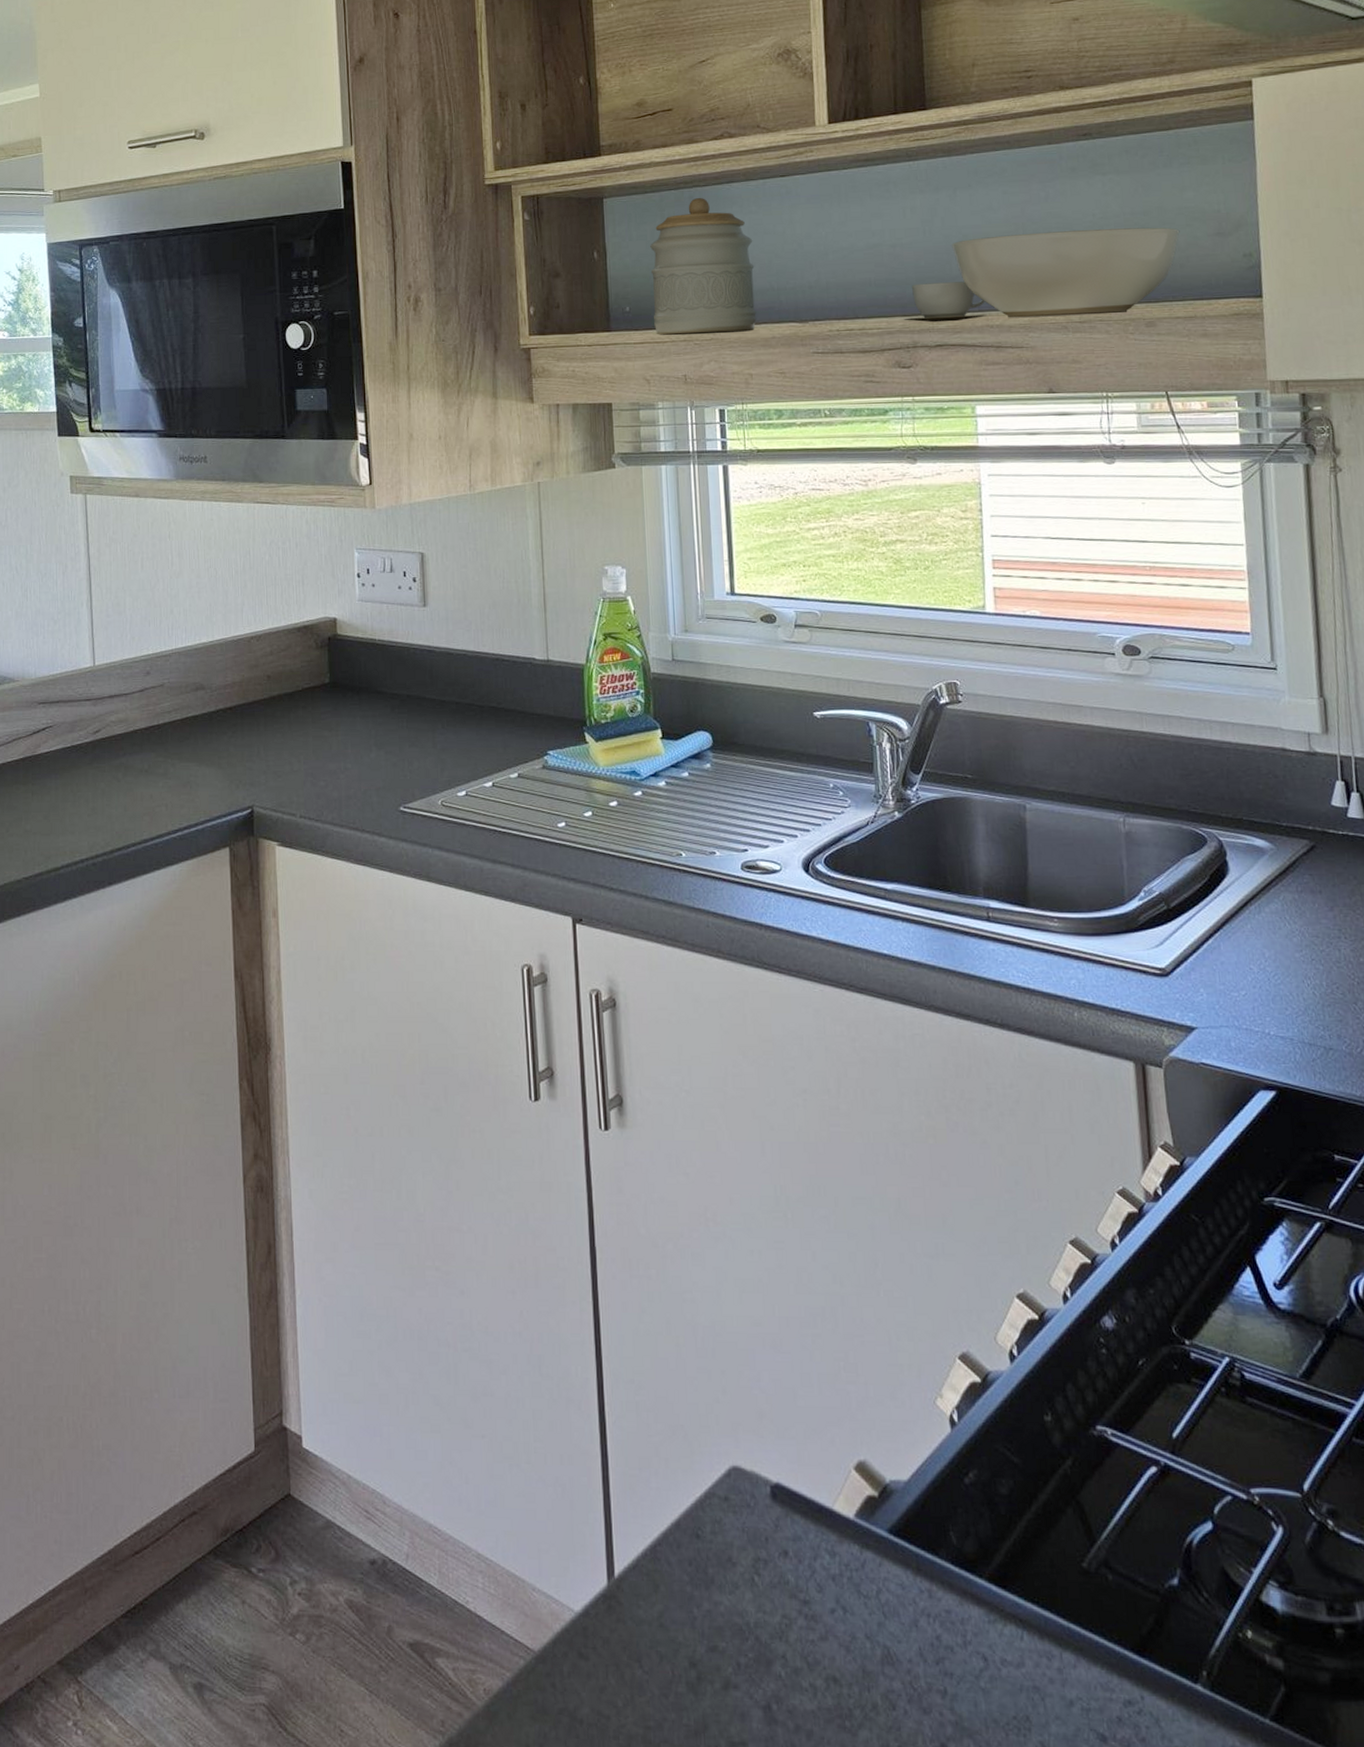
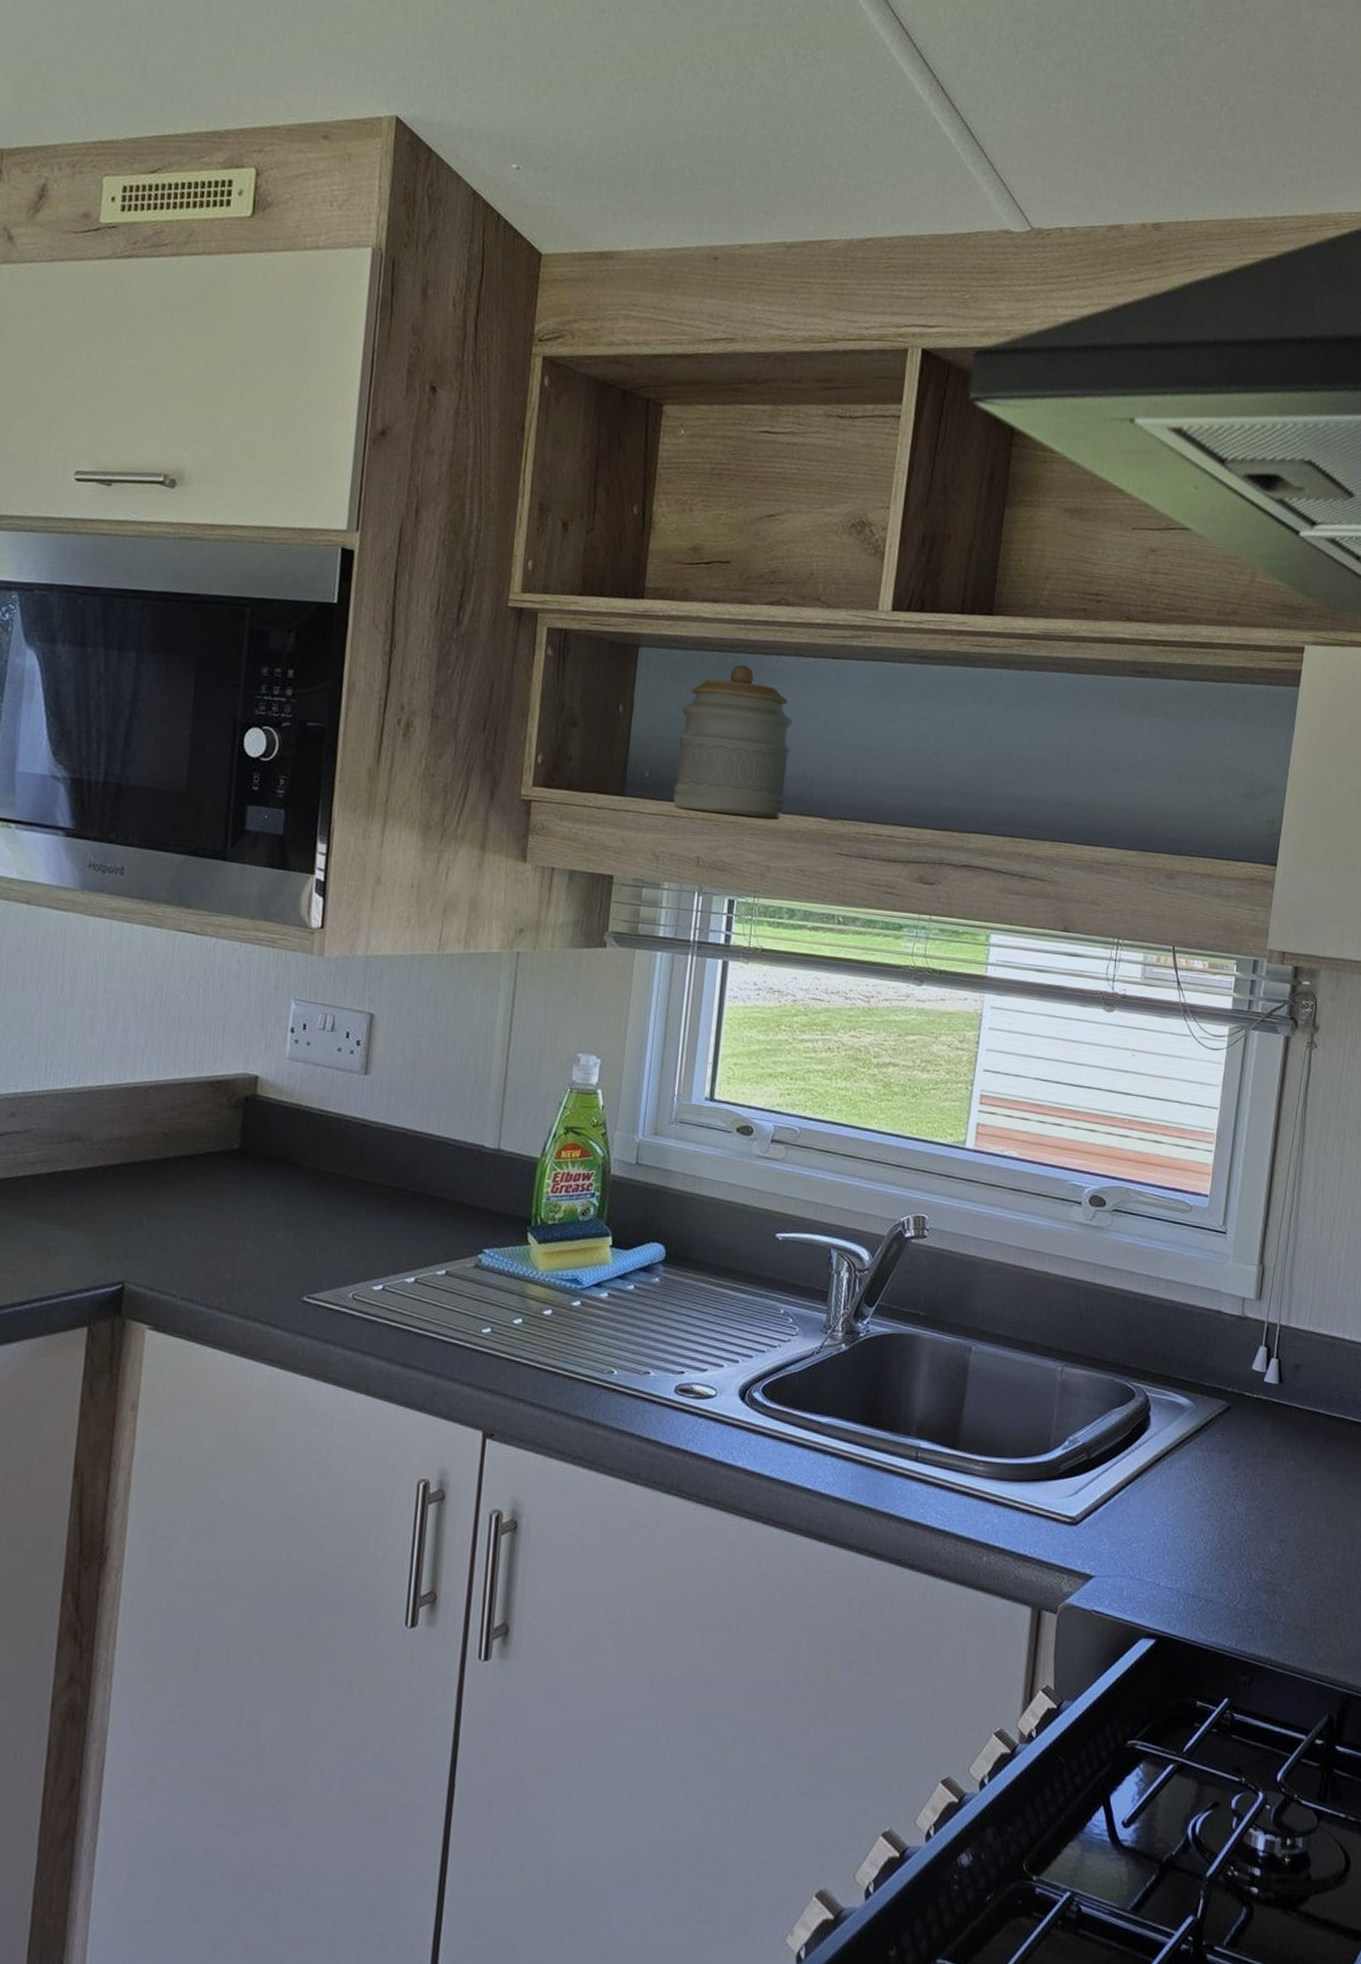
teacup: present [903,281,987,323] -> none [934,797,1018,844]
bowl: present [950,227,1180,318] -> none [993,759,1214,862]

